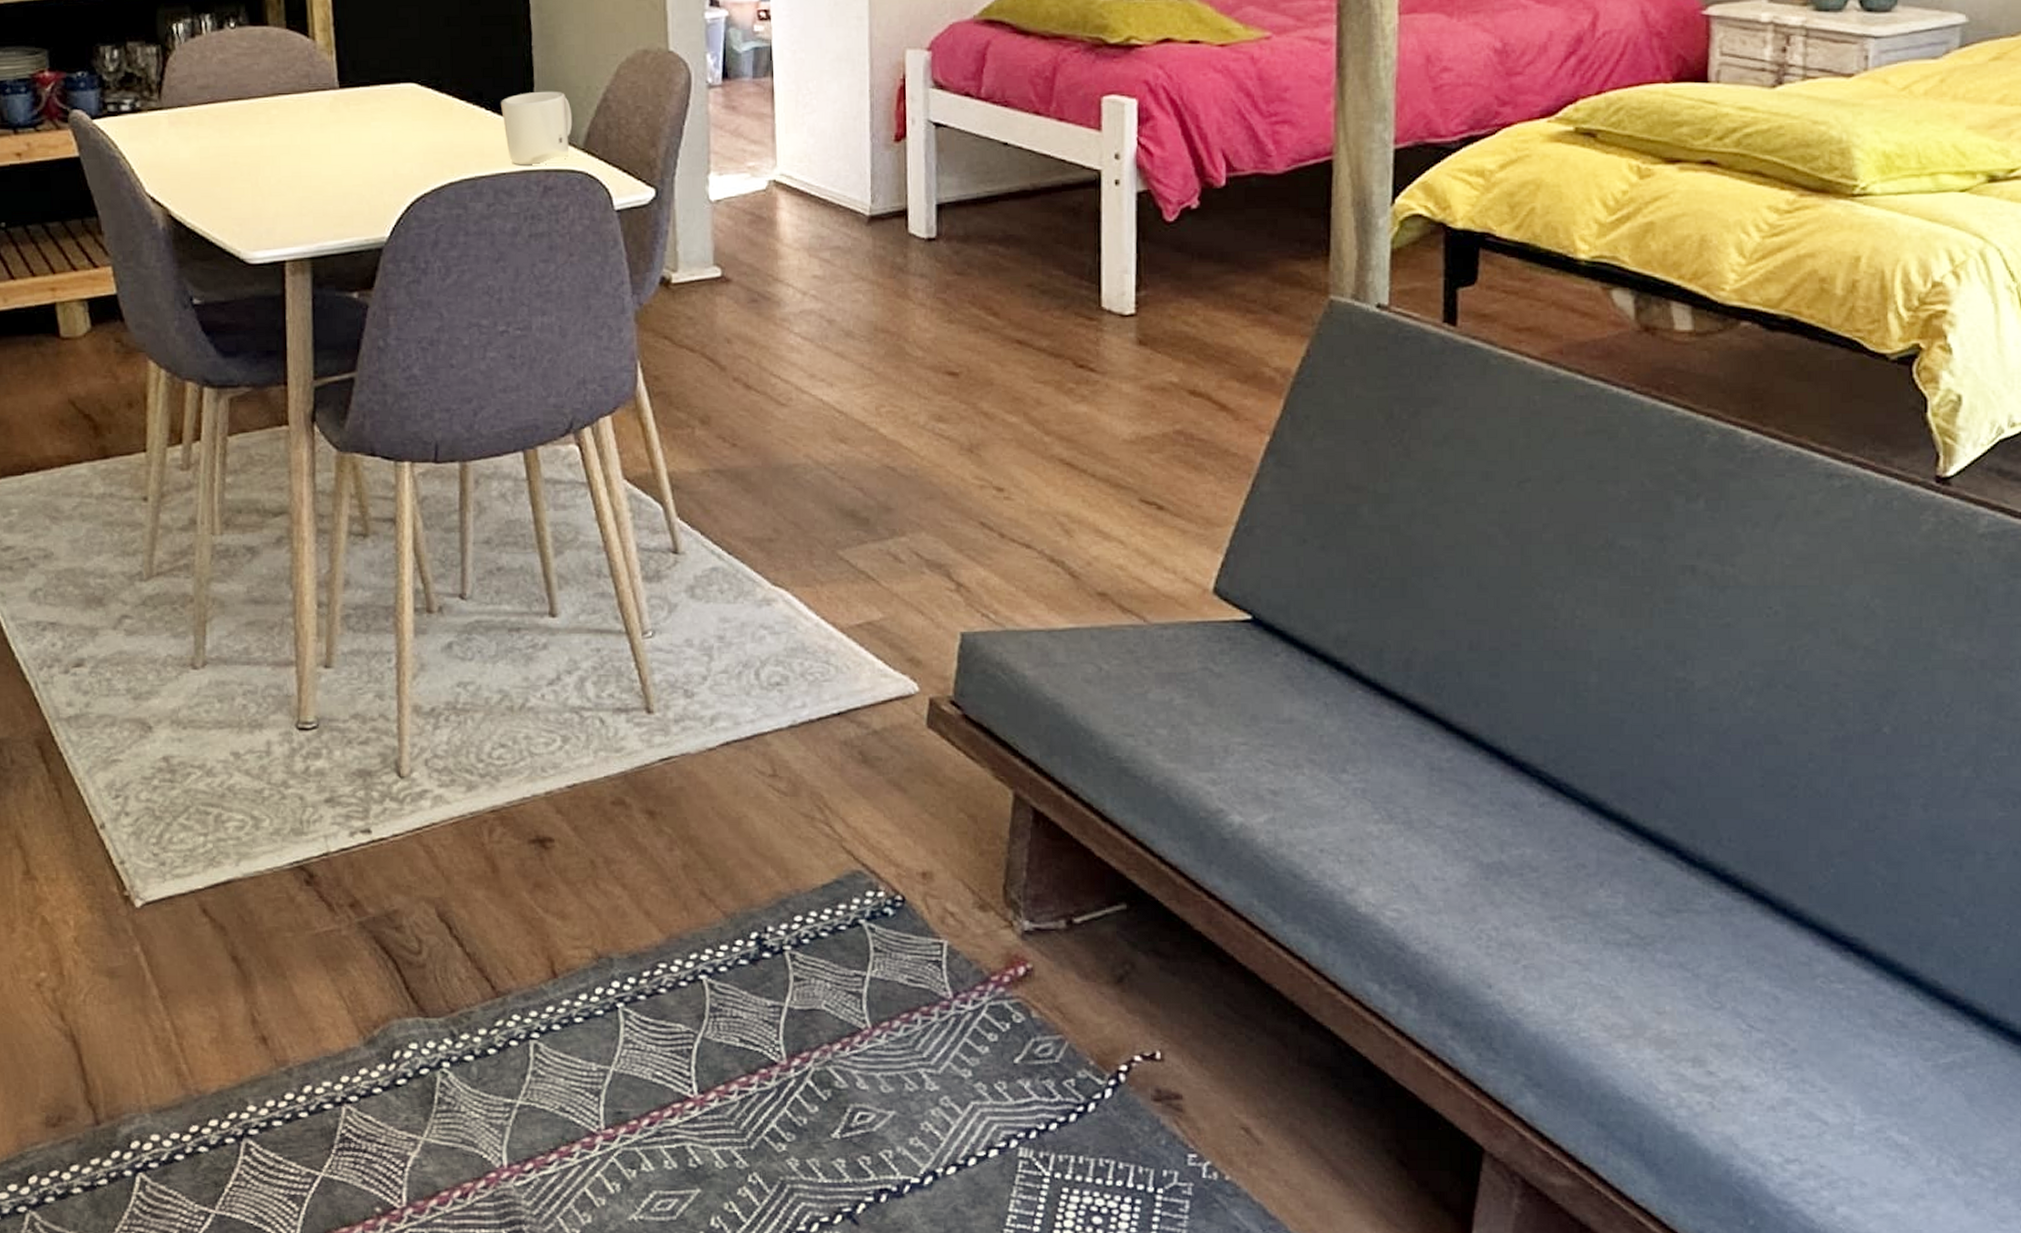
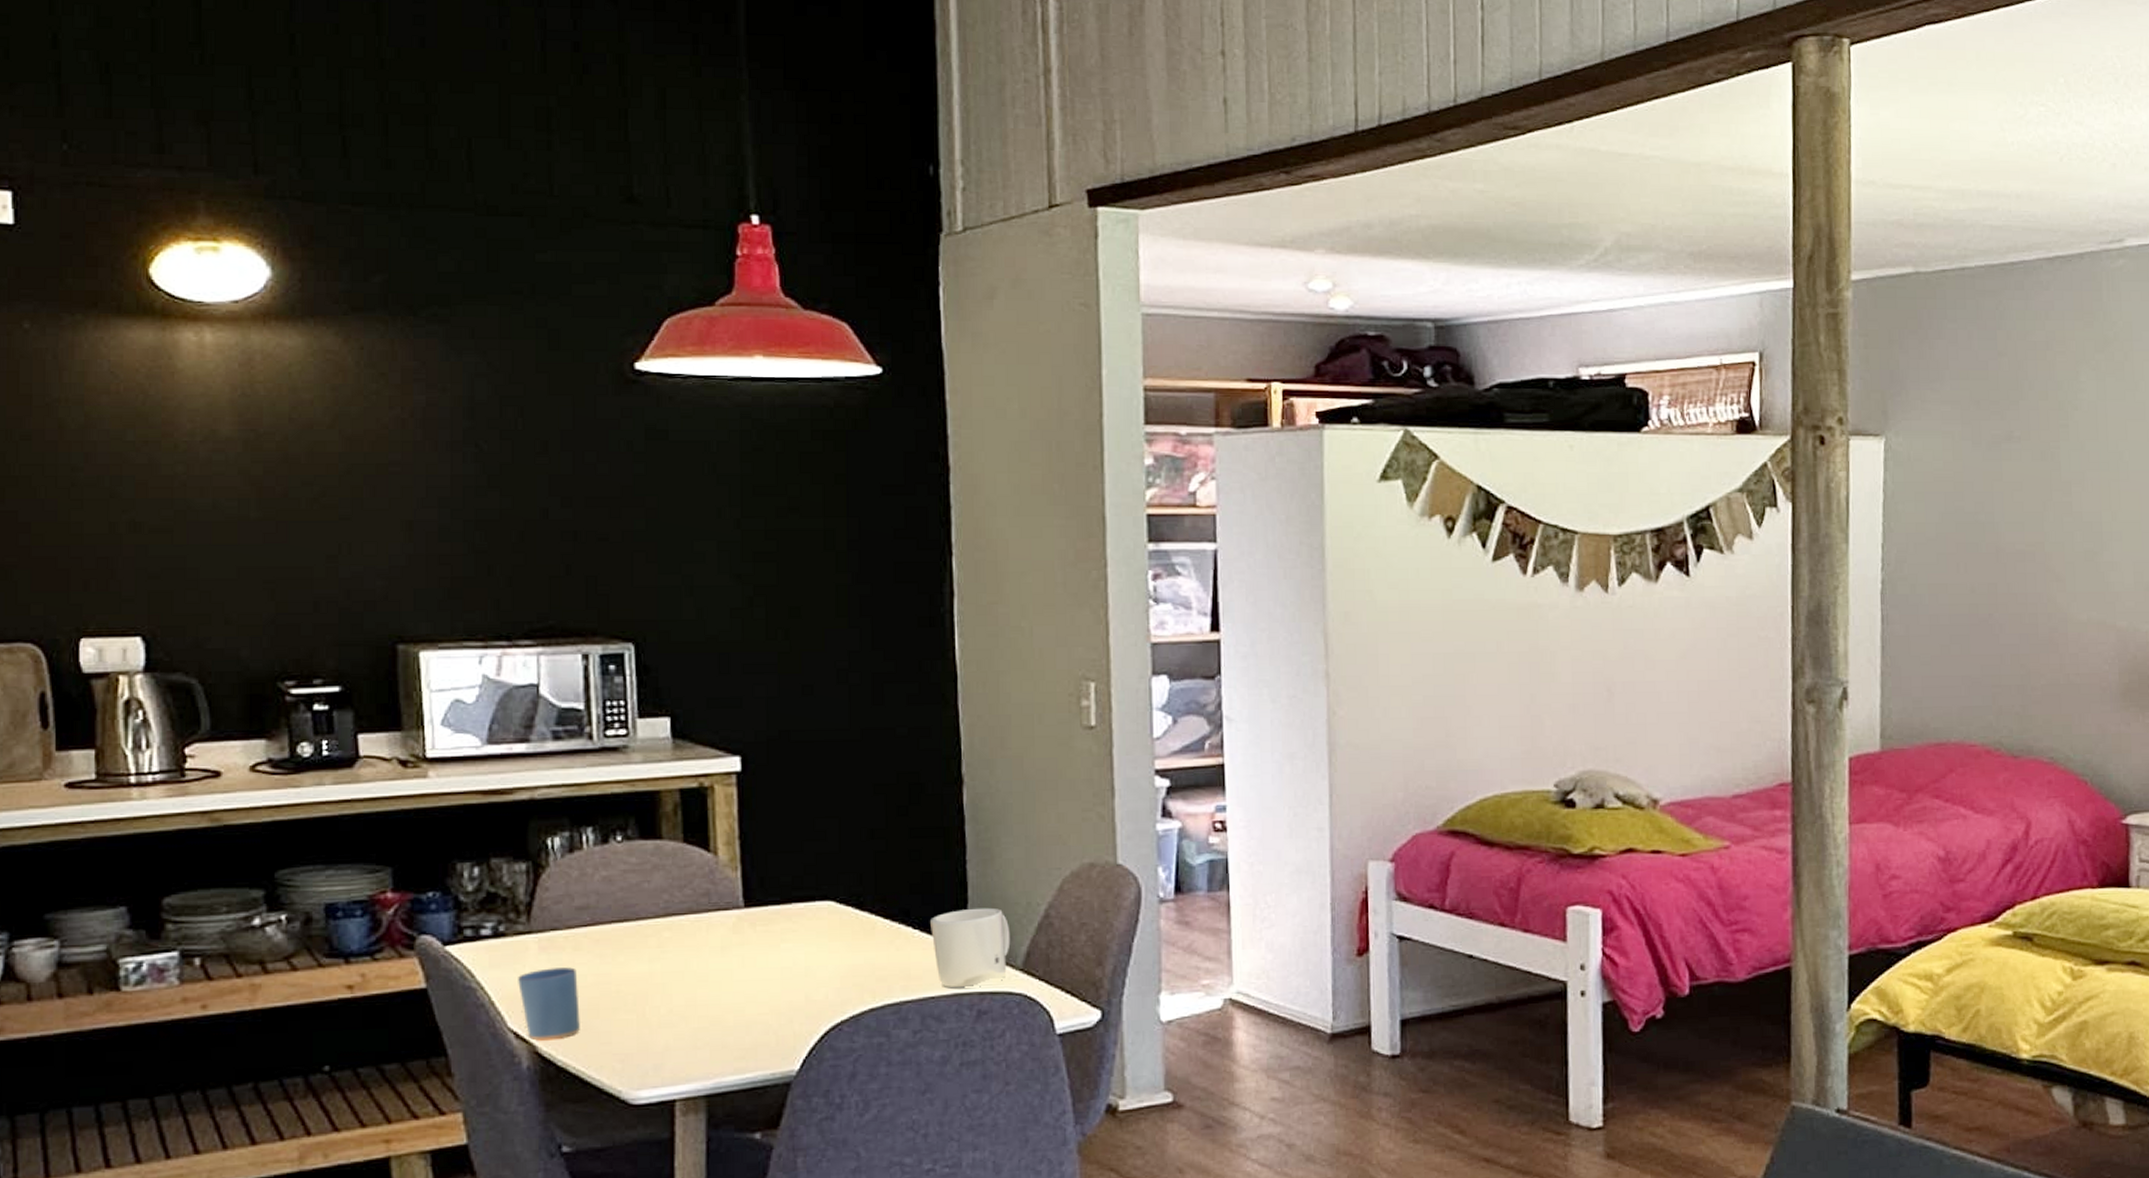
mug: none [153,140,205,205] -> present [518,967,580,1041]

